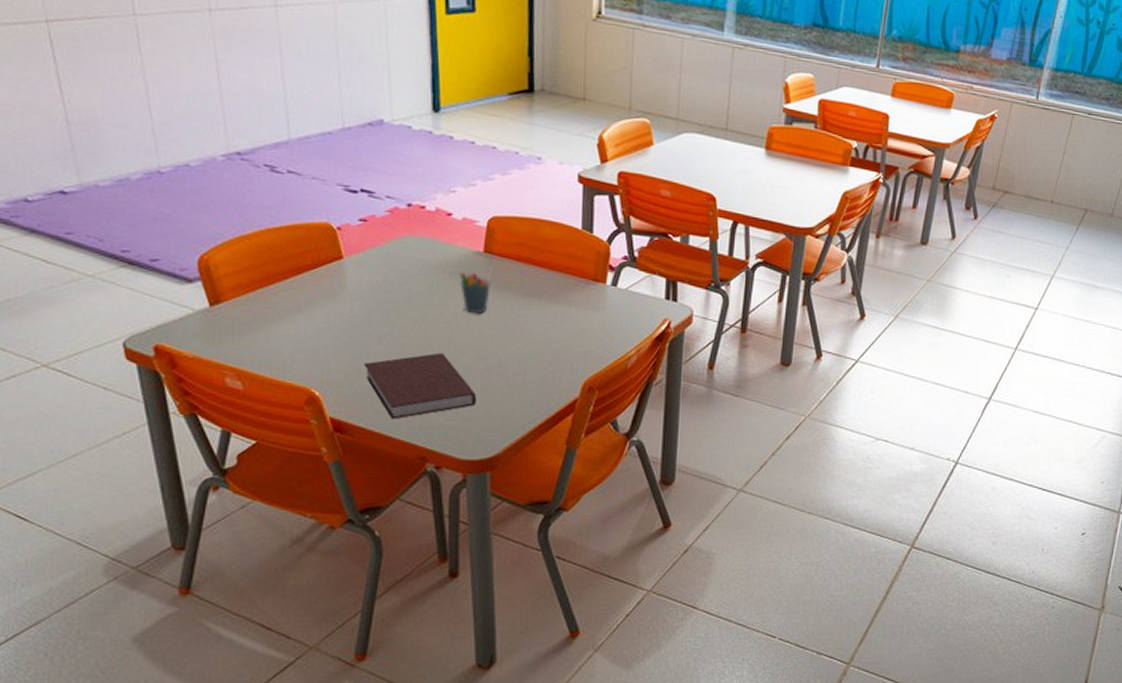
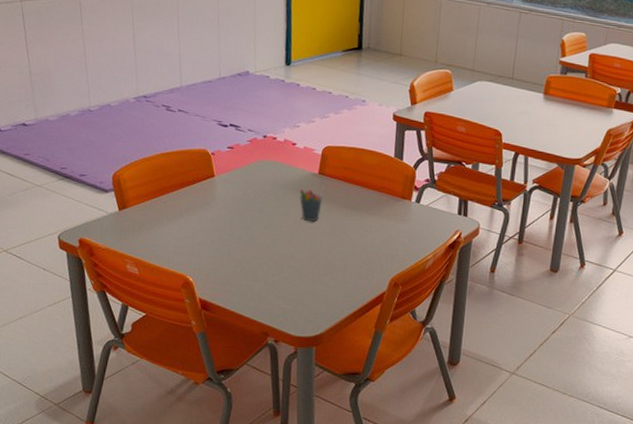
notebook: present [364,352,477,420] -> none [226,251,308,302]

